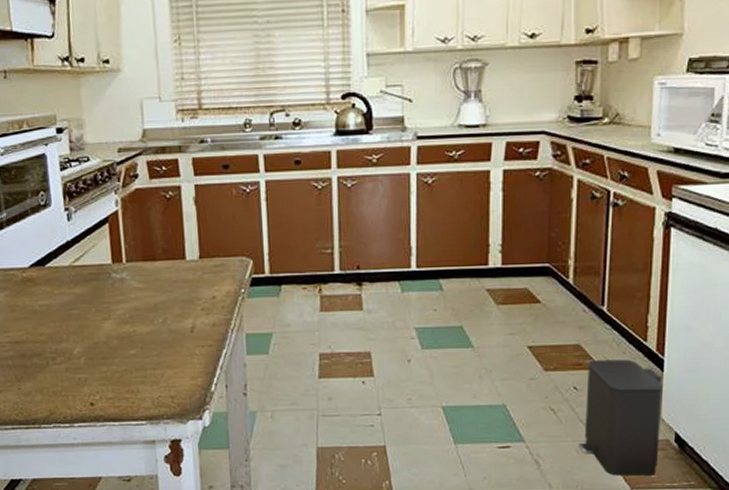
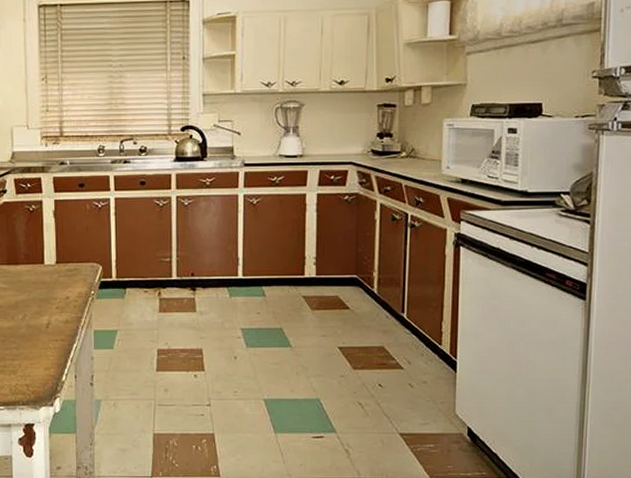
pedal bin: present [578,359,663,476] -> none [383,361,456,466]

